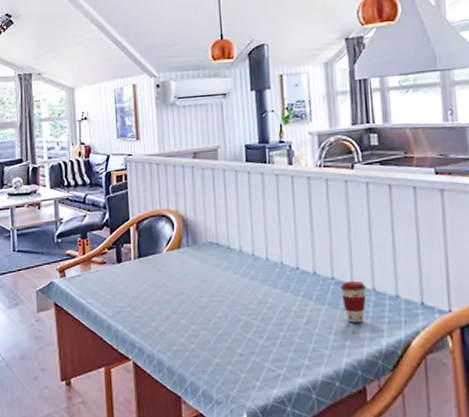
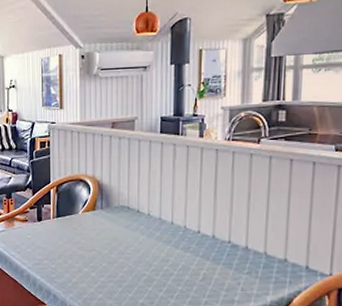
coffee cup: present [340,280,367,323] -> none [235,245,258,282]

